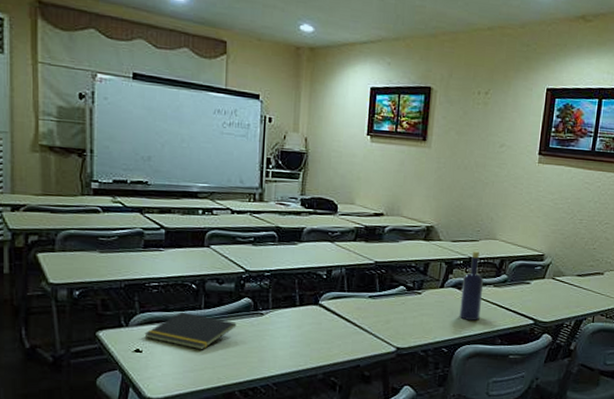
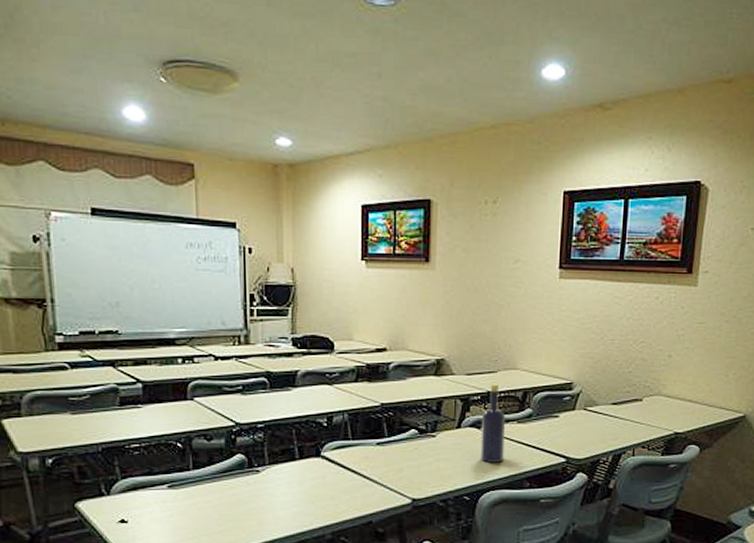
notepad: present [144,312,237,350] -> none [128,474,231,516]

